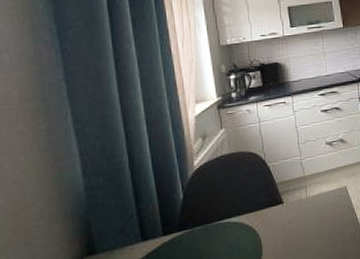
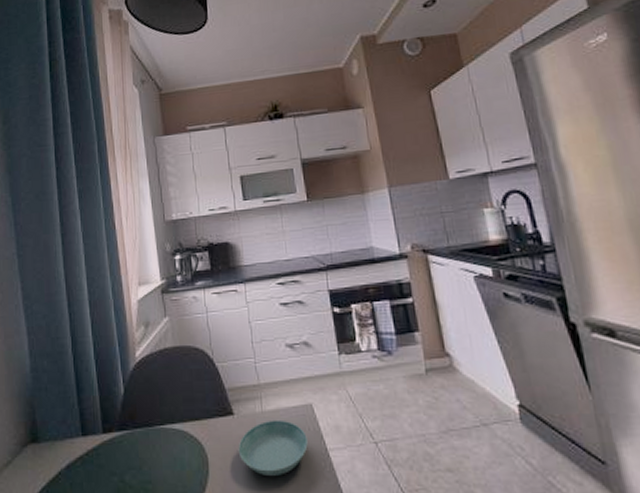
saucer: none [287,202,343,248] -> present [238,419,308,477]

